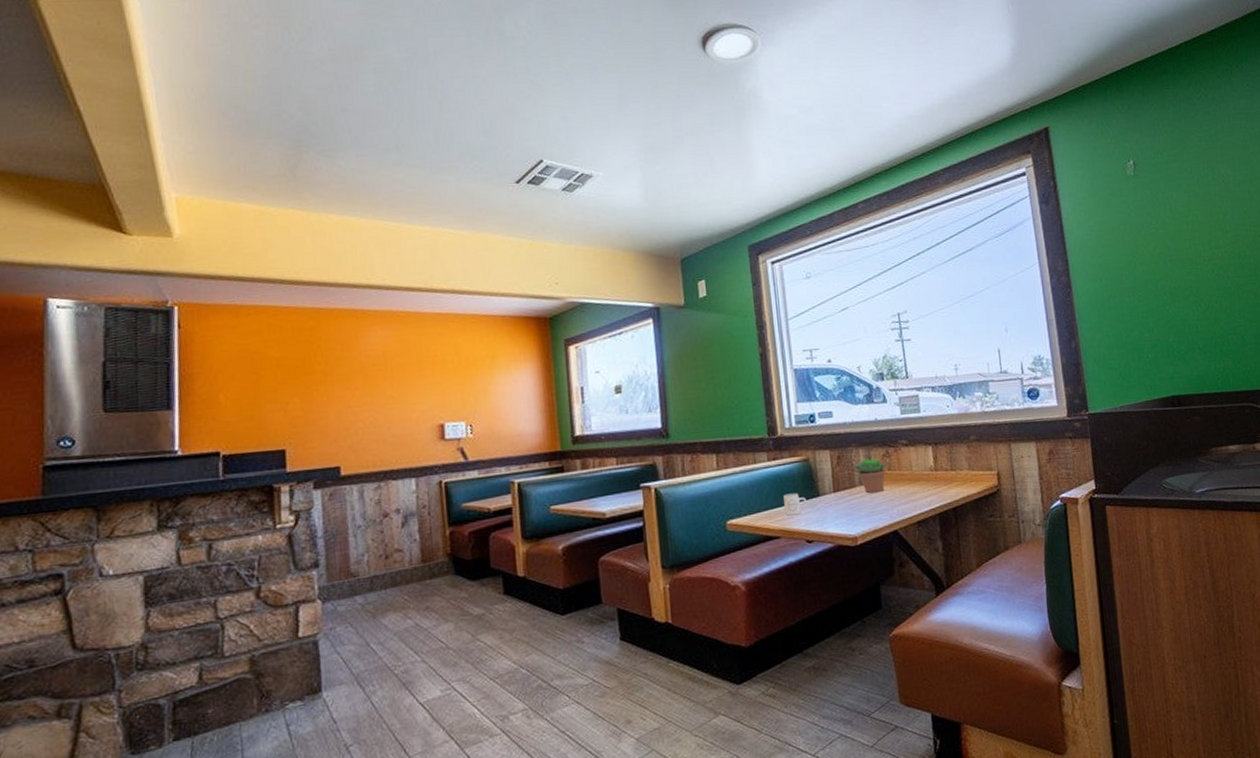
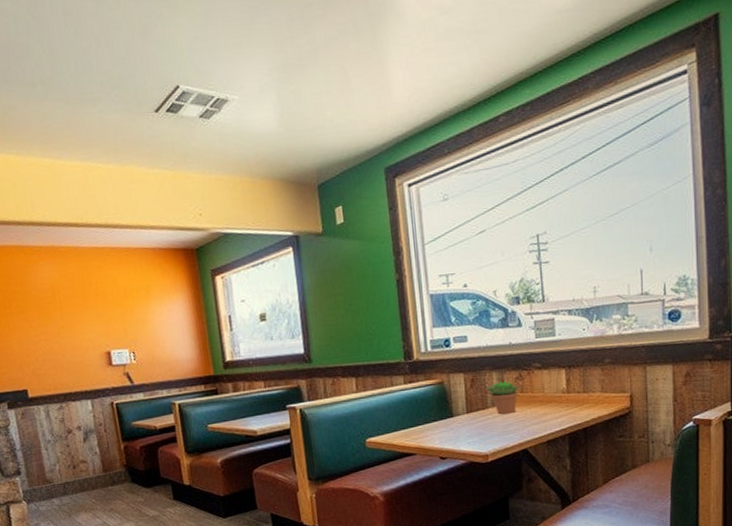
mug: present [783,492,808,516] -> none [418,413,442,435]

